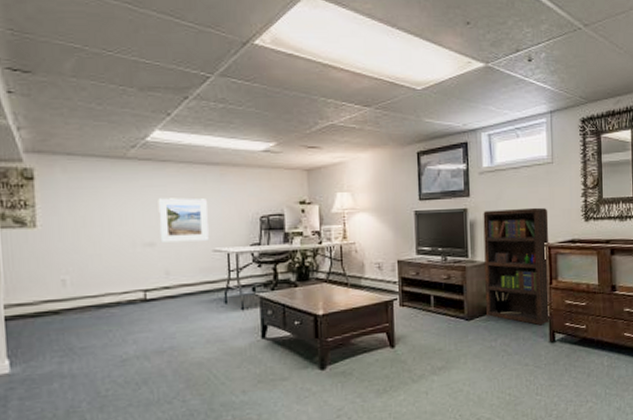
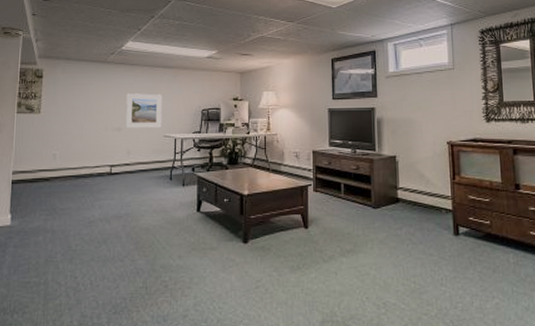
bookcase: present [483,207,551,326] -> none [389,108,454,218]

